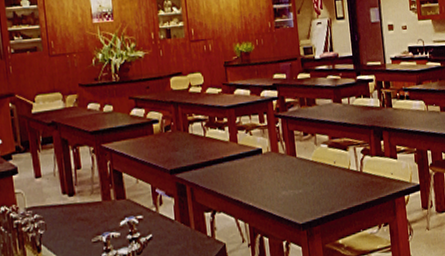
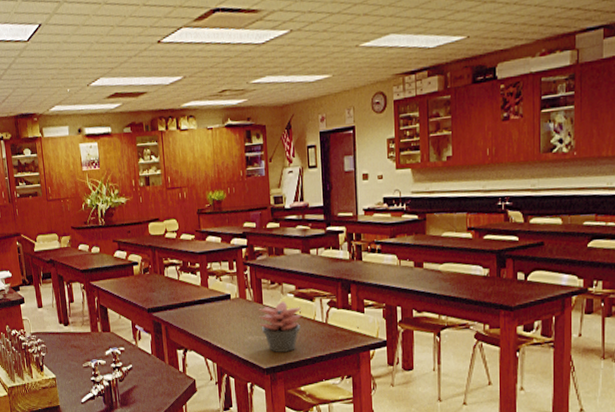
succulent plant: none [290,152,337,206] -> present [257,301,302,352]

